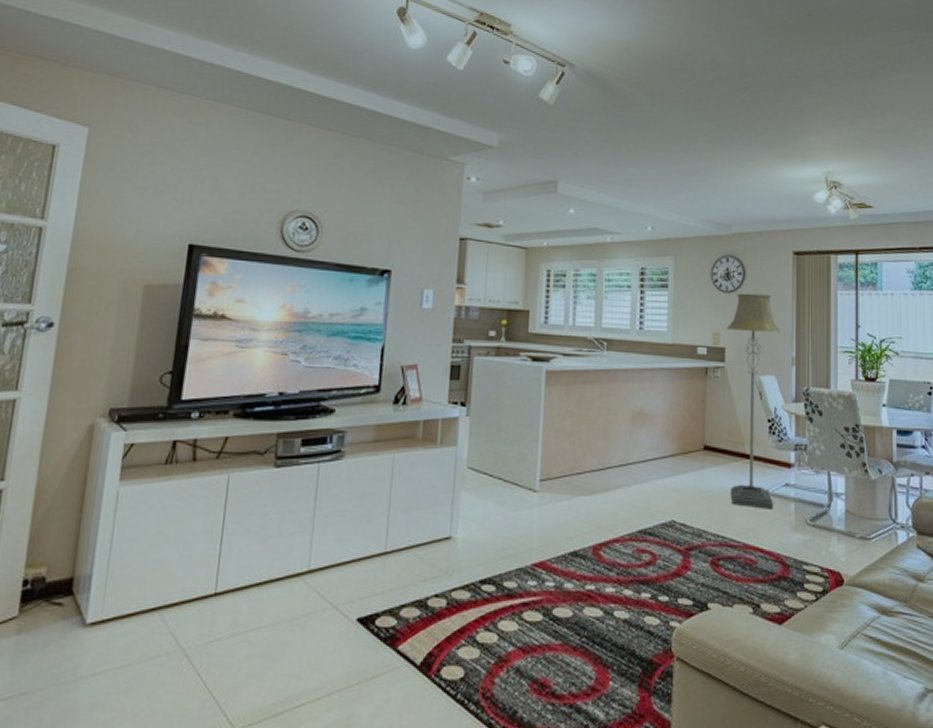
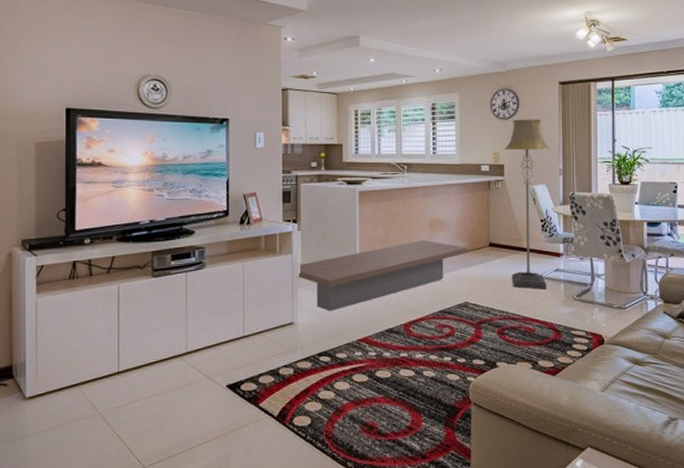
bench: none [460,436,678,524] -> present [297,239,469,311]

